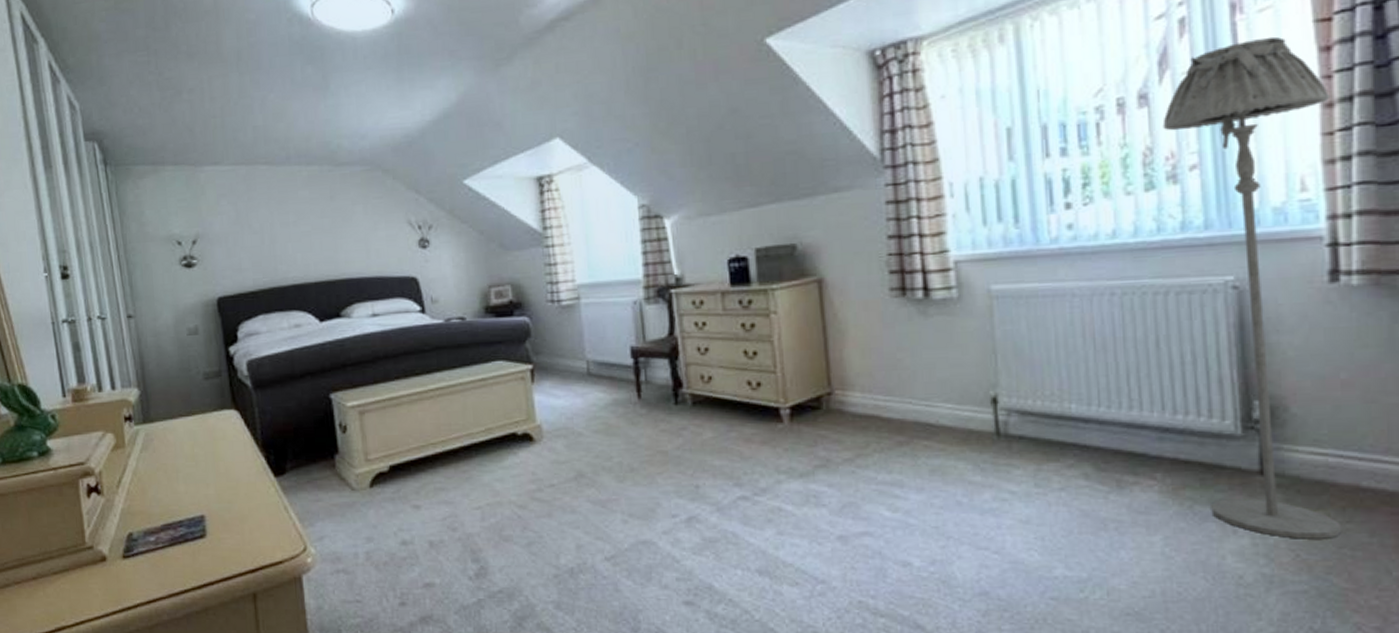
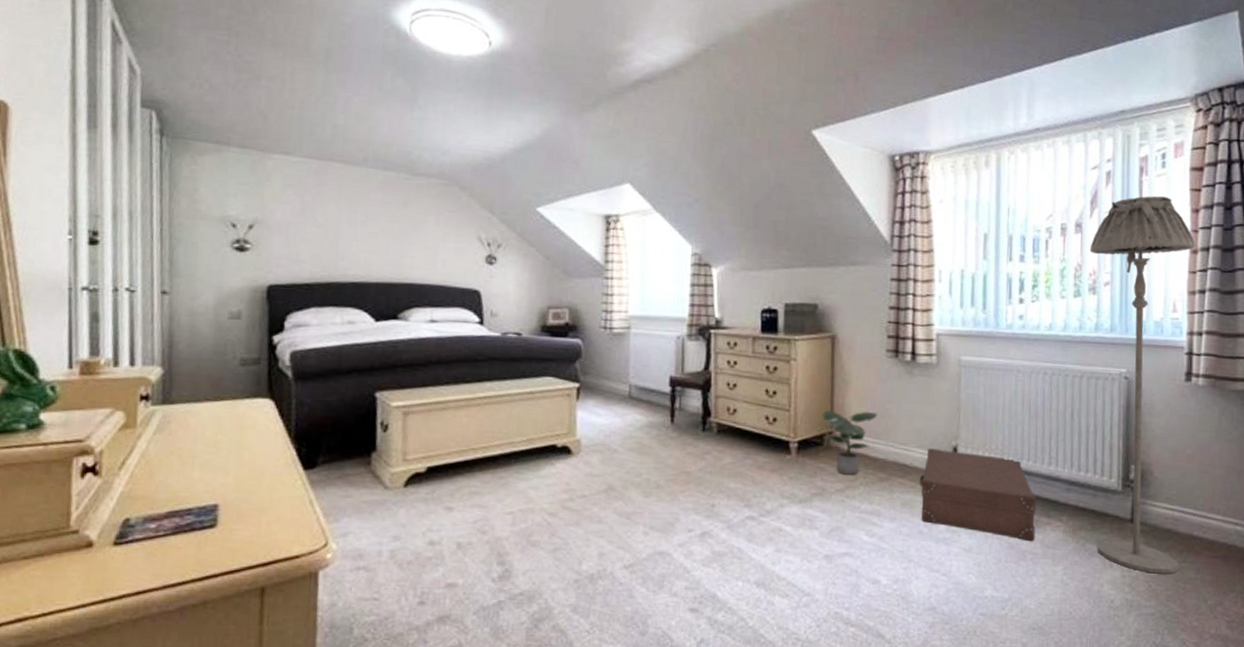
potted plant: none [817,364,886,441] -> present [823,410,877,475]
suitcase: none [949,401,1118,506] -> present [919,448,1037,541]

